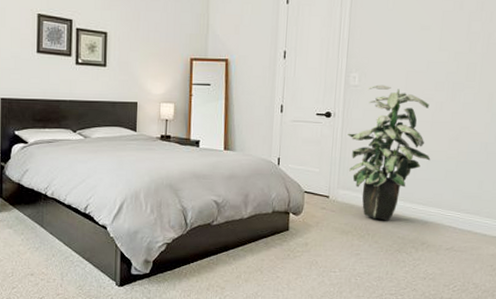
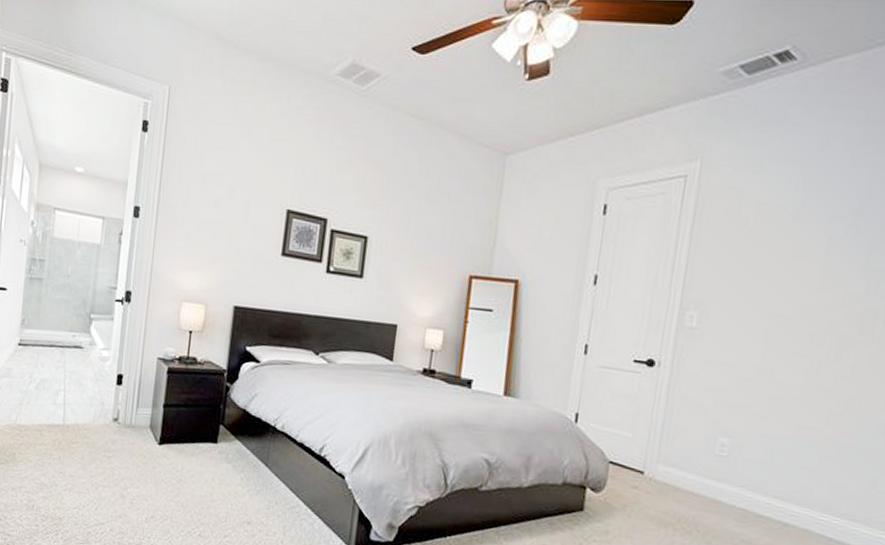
indoor plant: present [347,84,431,221] -> none [674,329,800,517]

